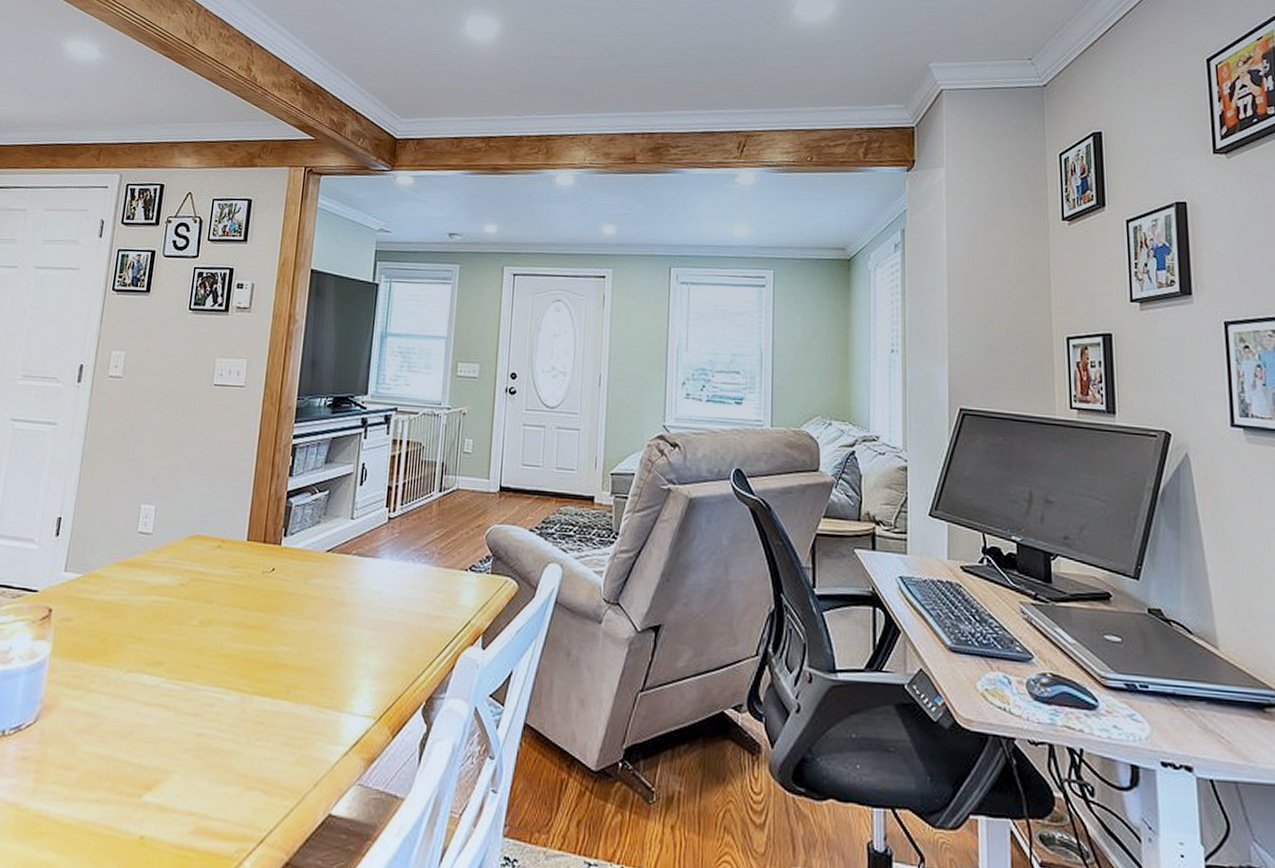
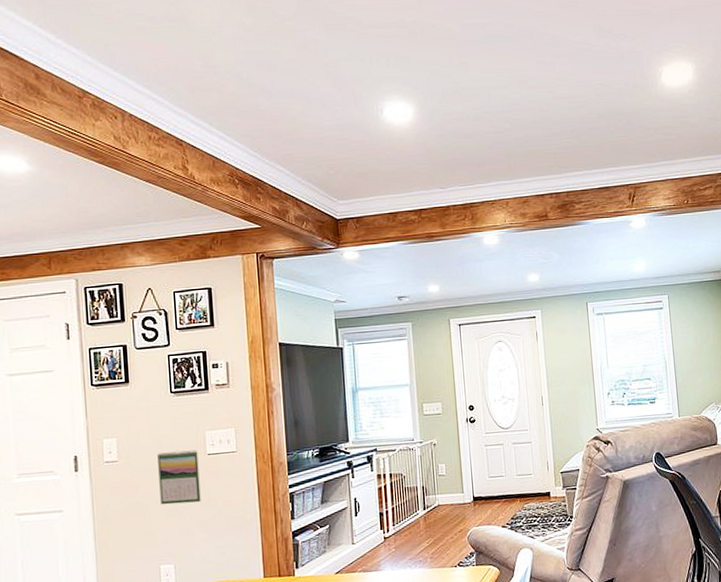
calendar: none [155,375,205,438] -> present [157,450,201,505]

